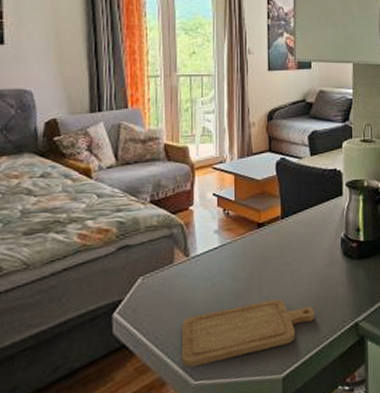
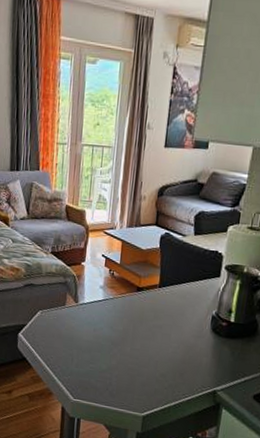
chopping board: present [181,298,315,368] -> none [65,349,178,392]

